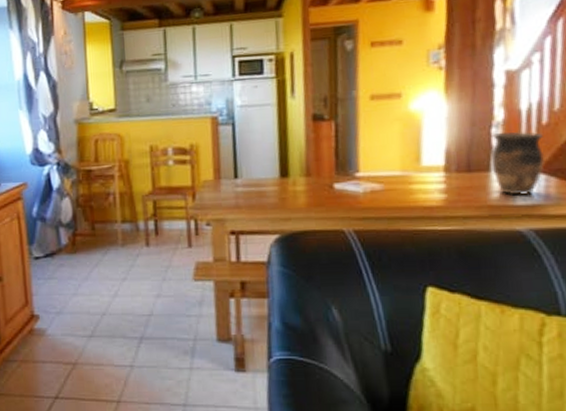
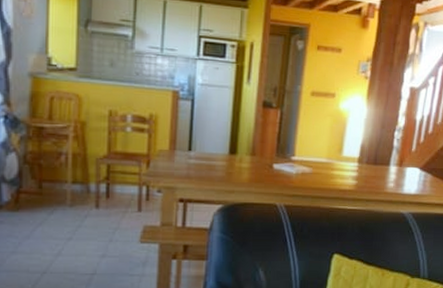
vase: present [490,131,545,196] -> none [391,135,428,186]

